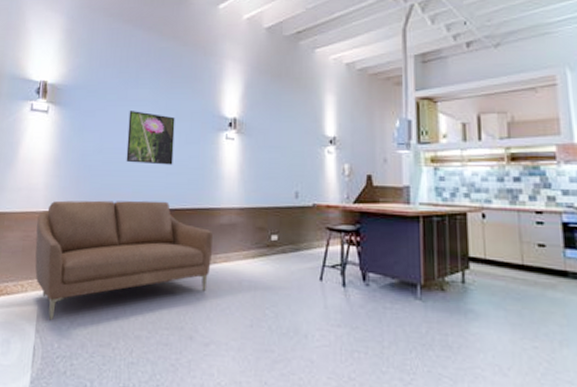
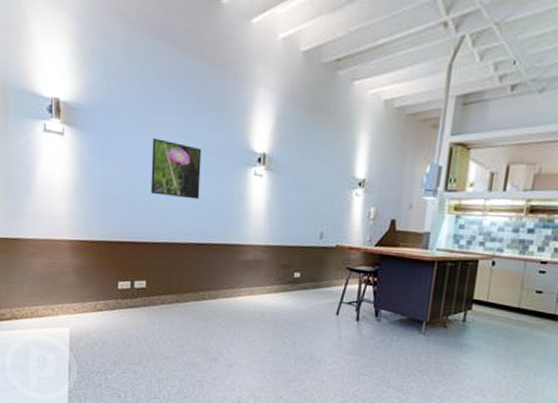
sofa: present [35,200,212,321] -> none [62,229,238,342]

